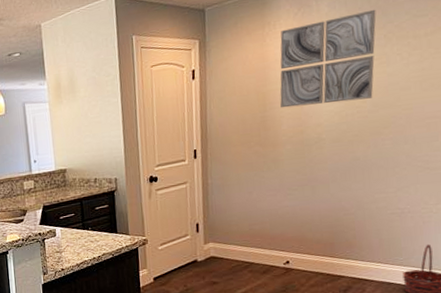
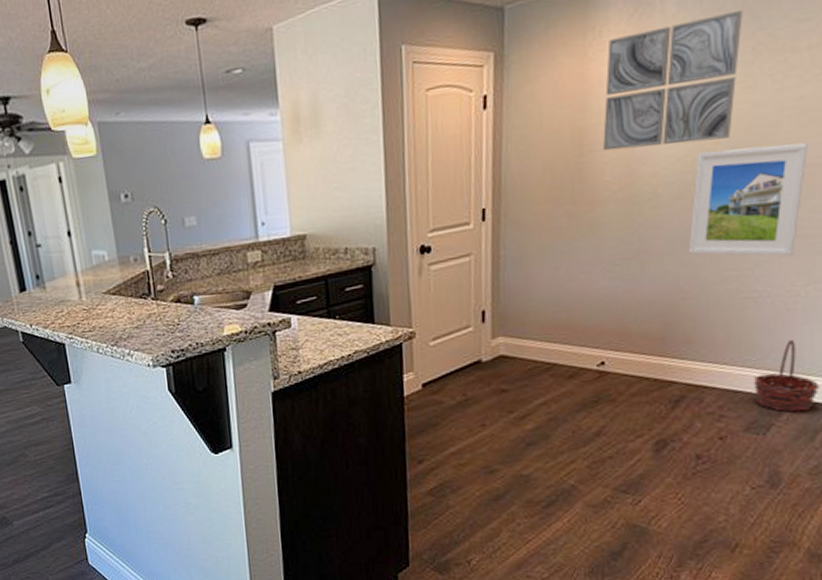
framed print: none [347,101,430,183] -> present [688,142,808,256]

